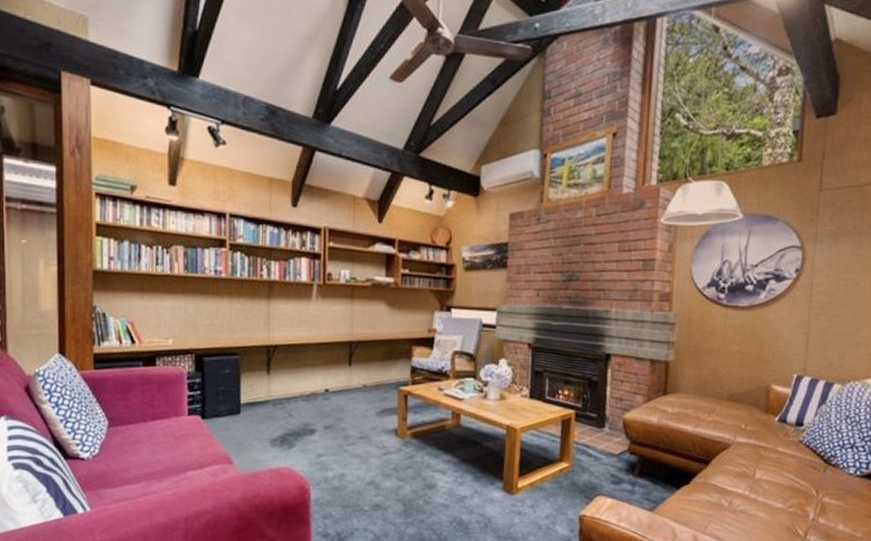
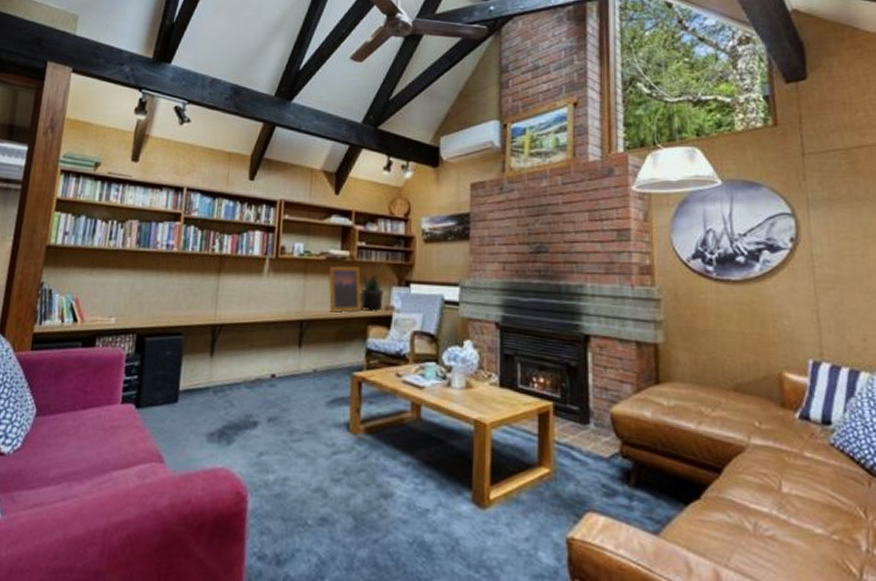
picture frame: none [375,291,407,335] -> present [329,265,362,313]
planter: none [406,299,427,334] -> present [361,274,384,311]

